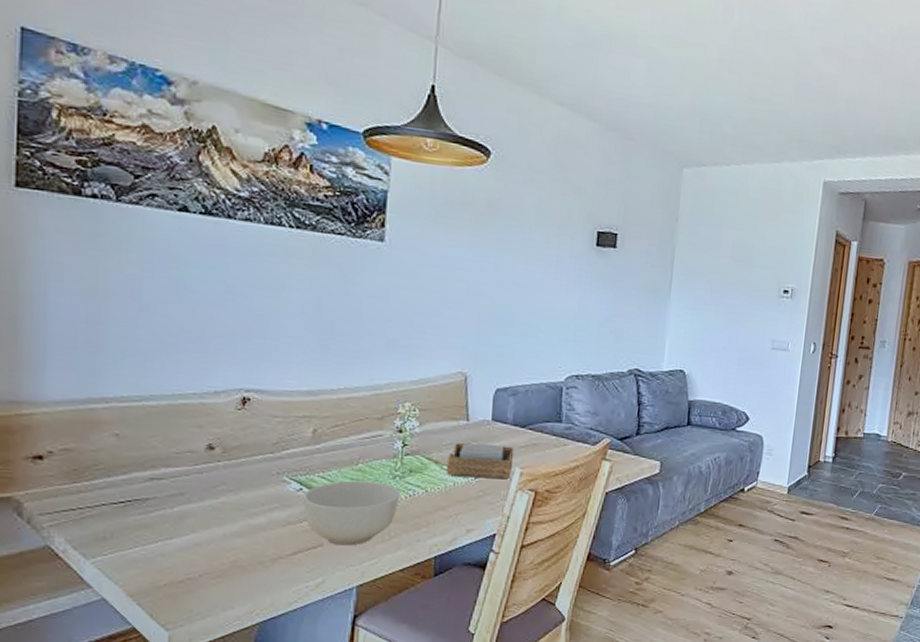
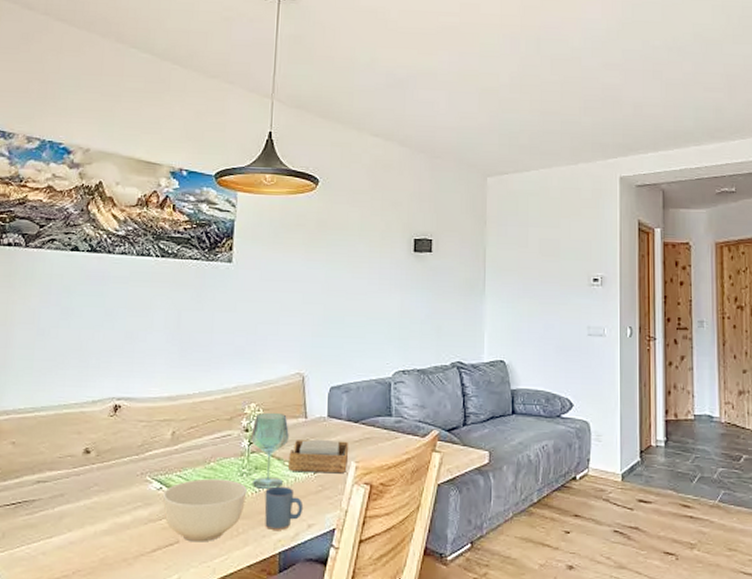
wine glass: none [405,413,448,493] -> present [251,412,289,489]
mug: none [419,490,463,534] -> present [264,486,304,530]

